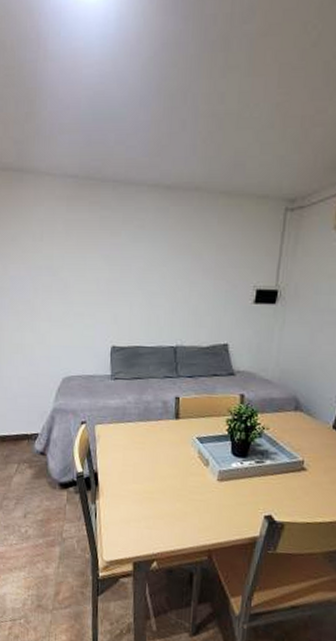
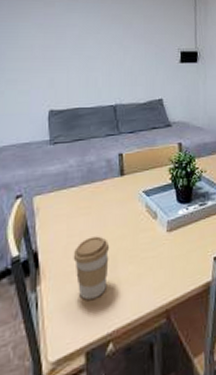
coffee cup: none [127,470,160,522] -> present [73,236,110,300]

